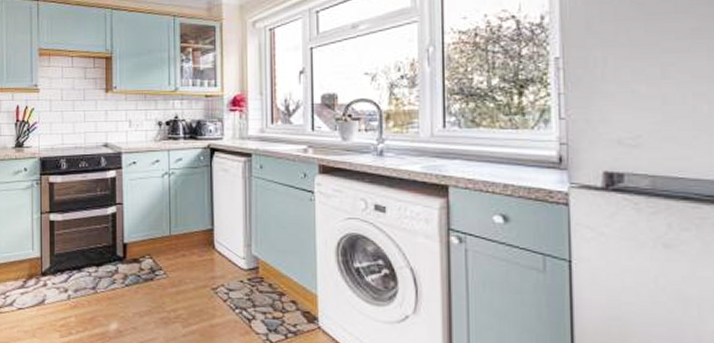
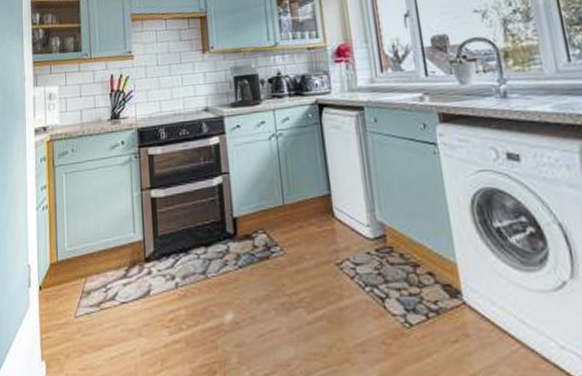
coffee maker: none [128,106,160,146] -> present [229,64,264,109]

